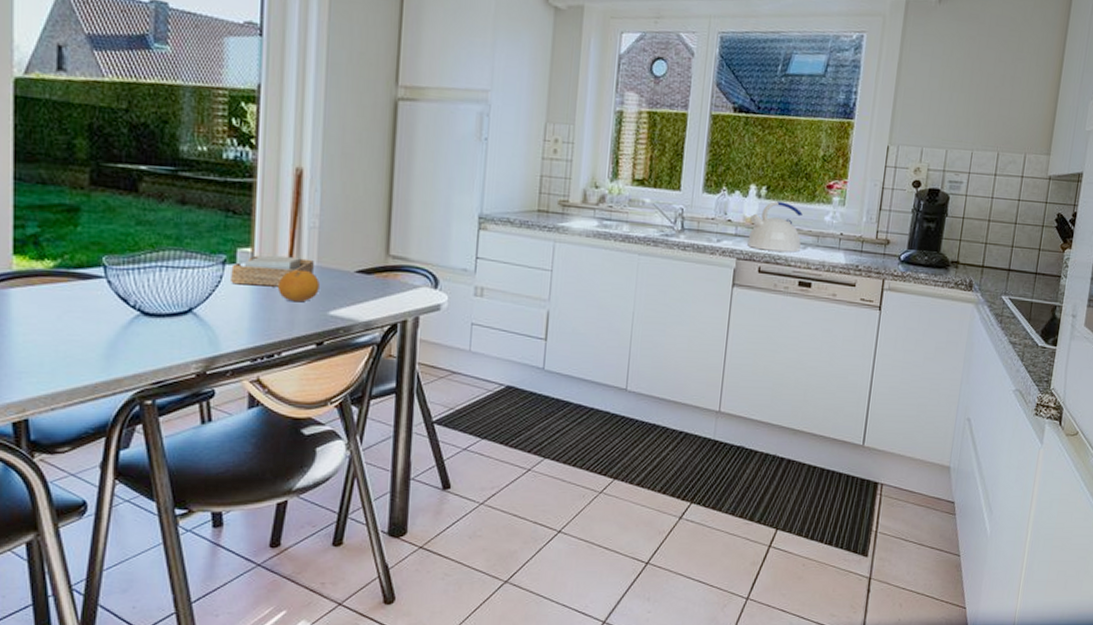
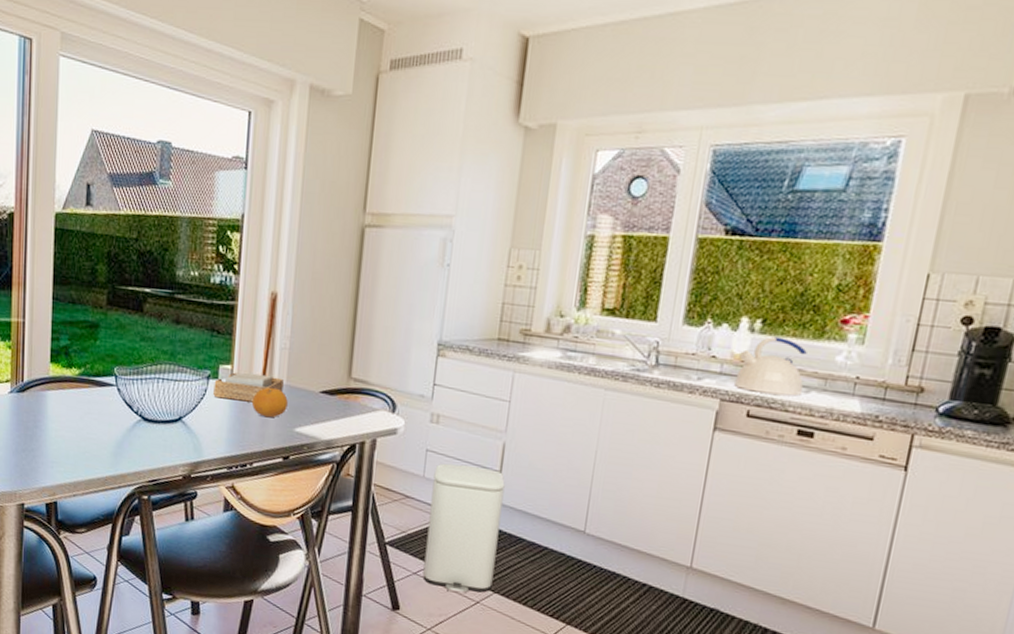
pedal bin: none [473,335,551,462] -> present [423,463,505,593]

